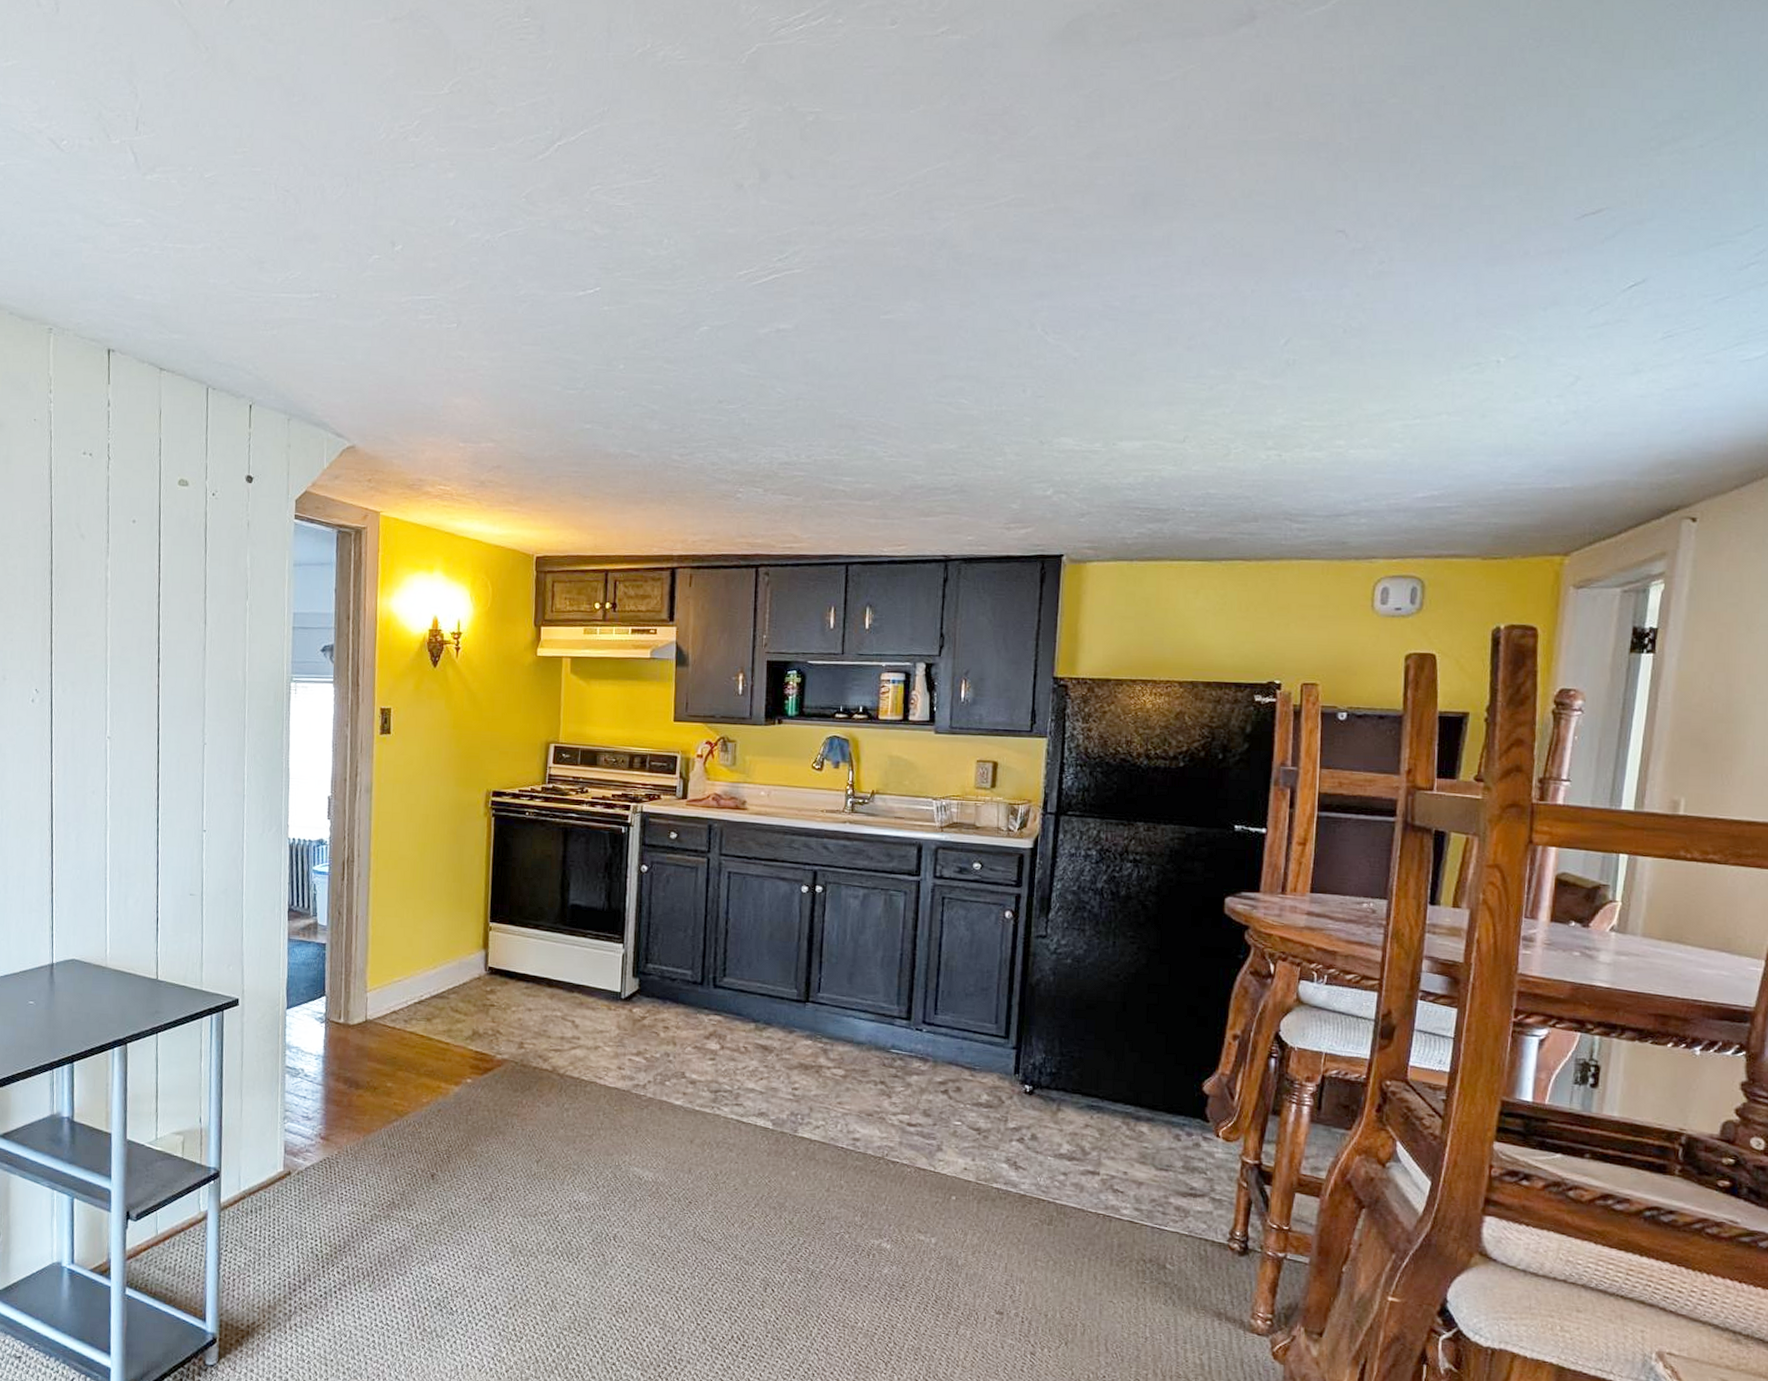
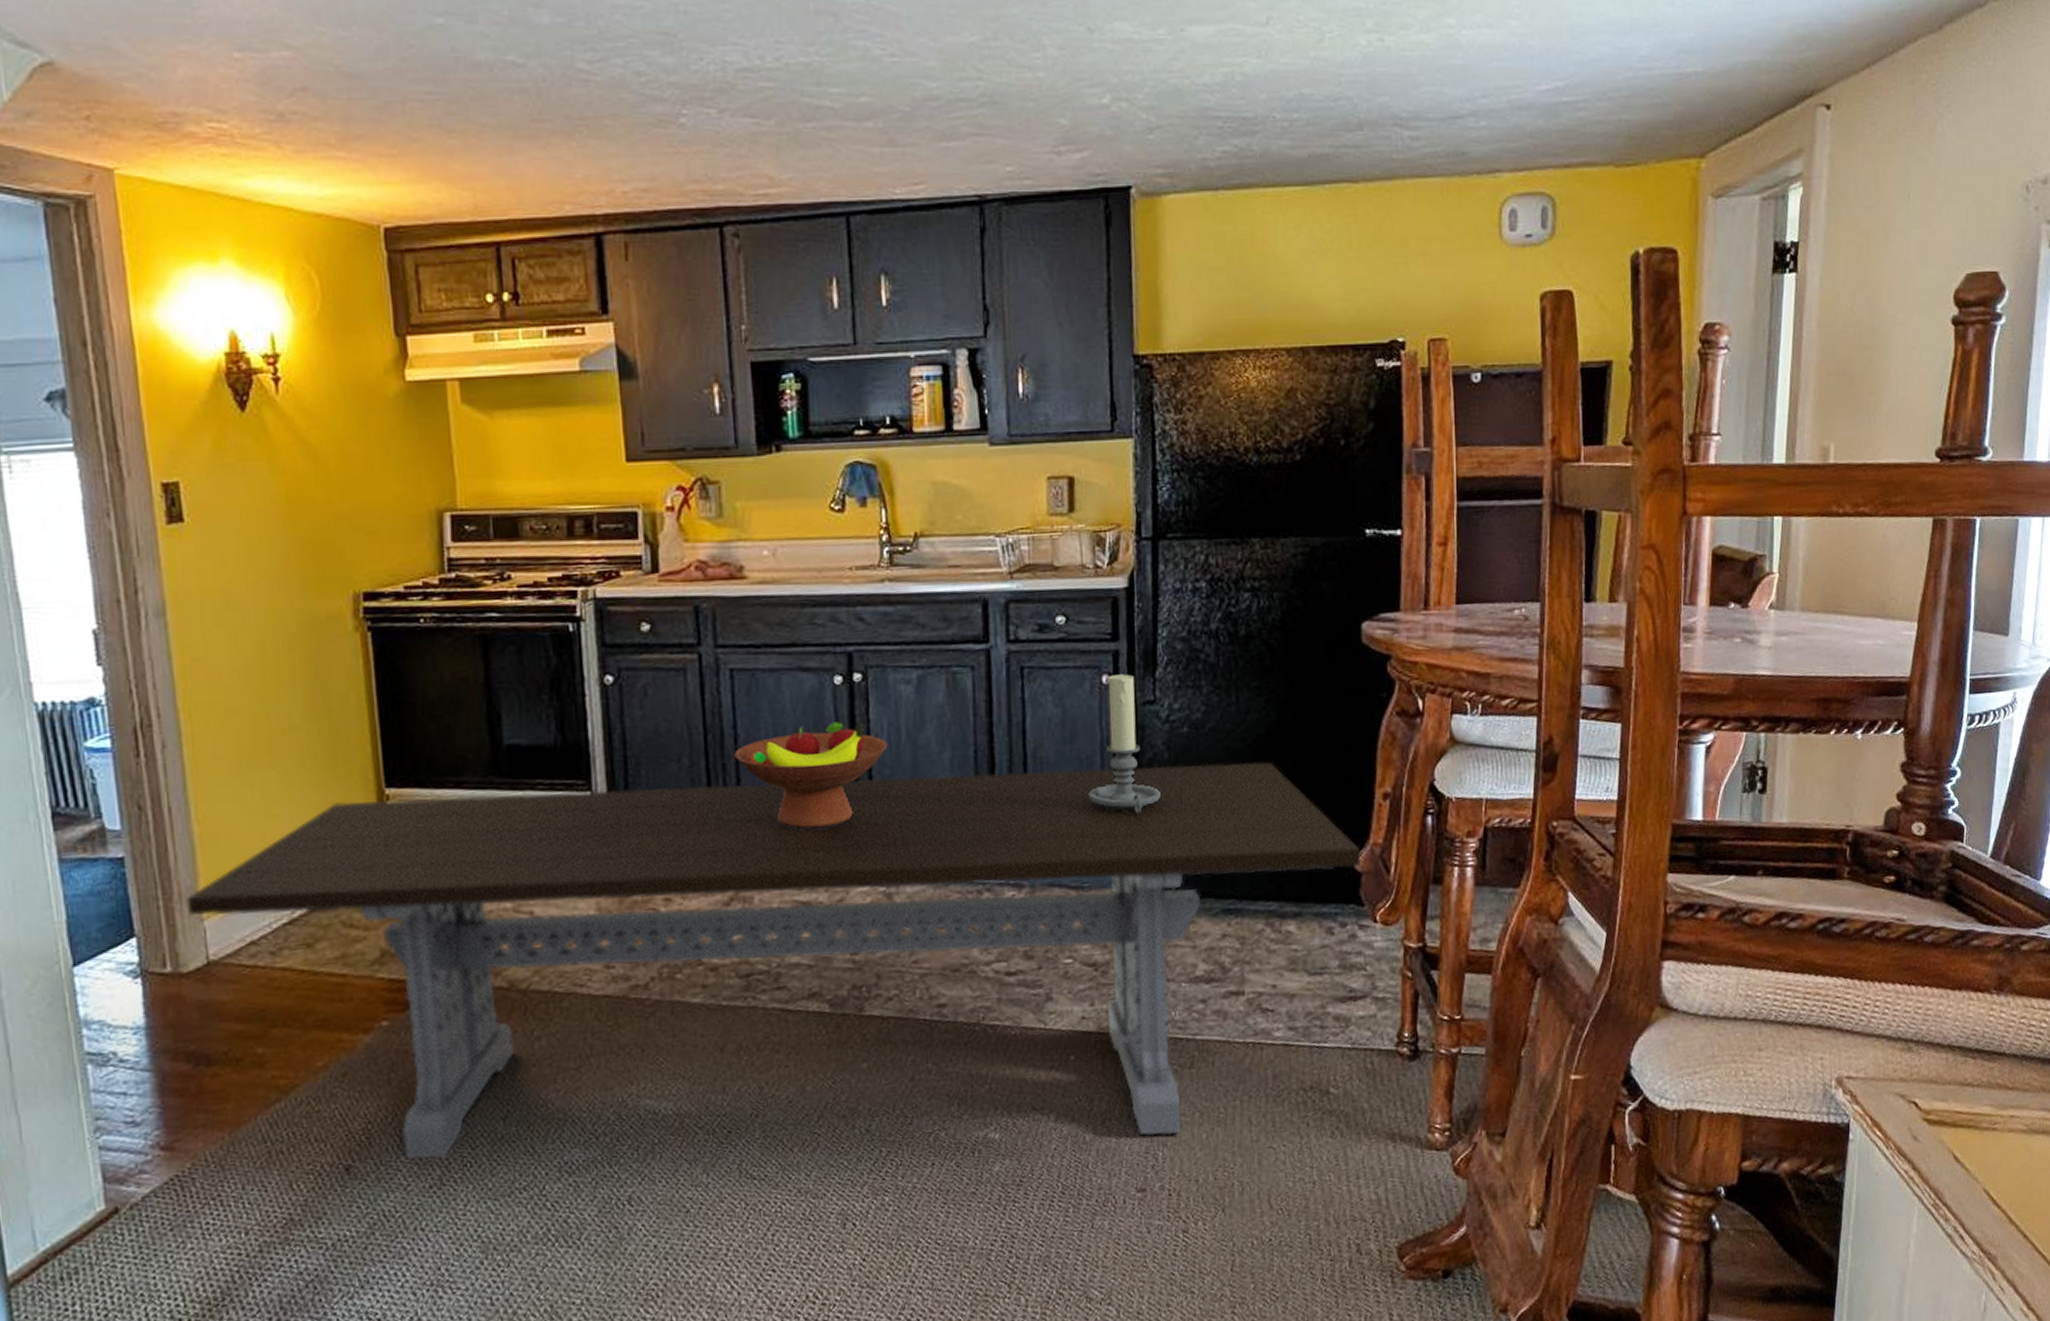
dining table: none [358,927,1209,1275] -> present [186,761,1360,1159]
fruit bowl: none [725,919,836,994] -> present [734,722,888,829]
candle holder: none [985,911,1045,1020] -> present [1087,673,1162,814]

